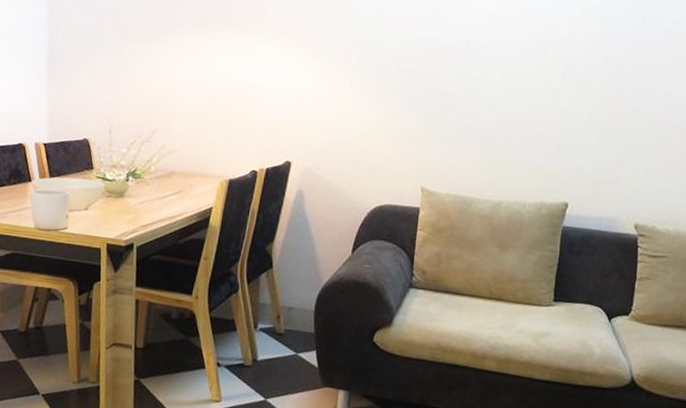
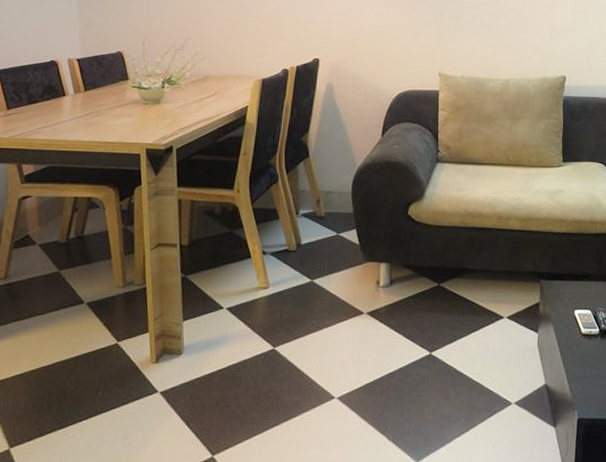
mug: present [30,188,70,231] -> none [65,101,107,141]
bowl: present [31,177,105,212] -> none [66,88,141,121]

